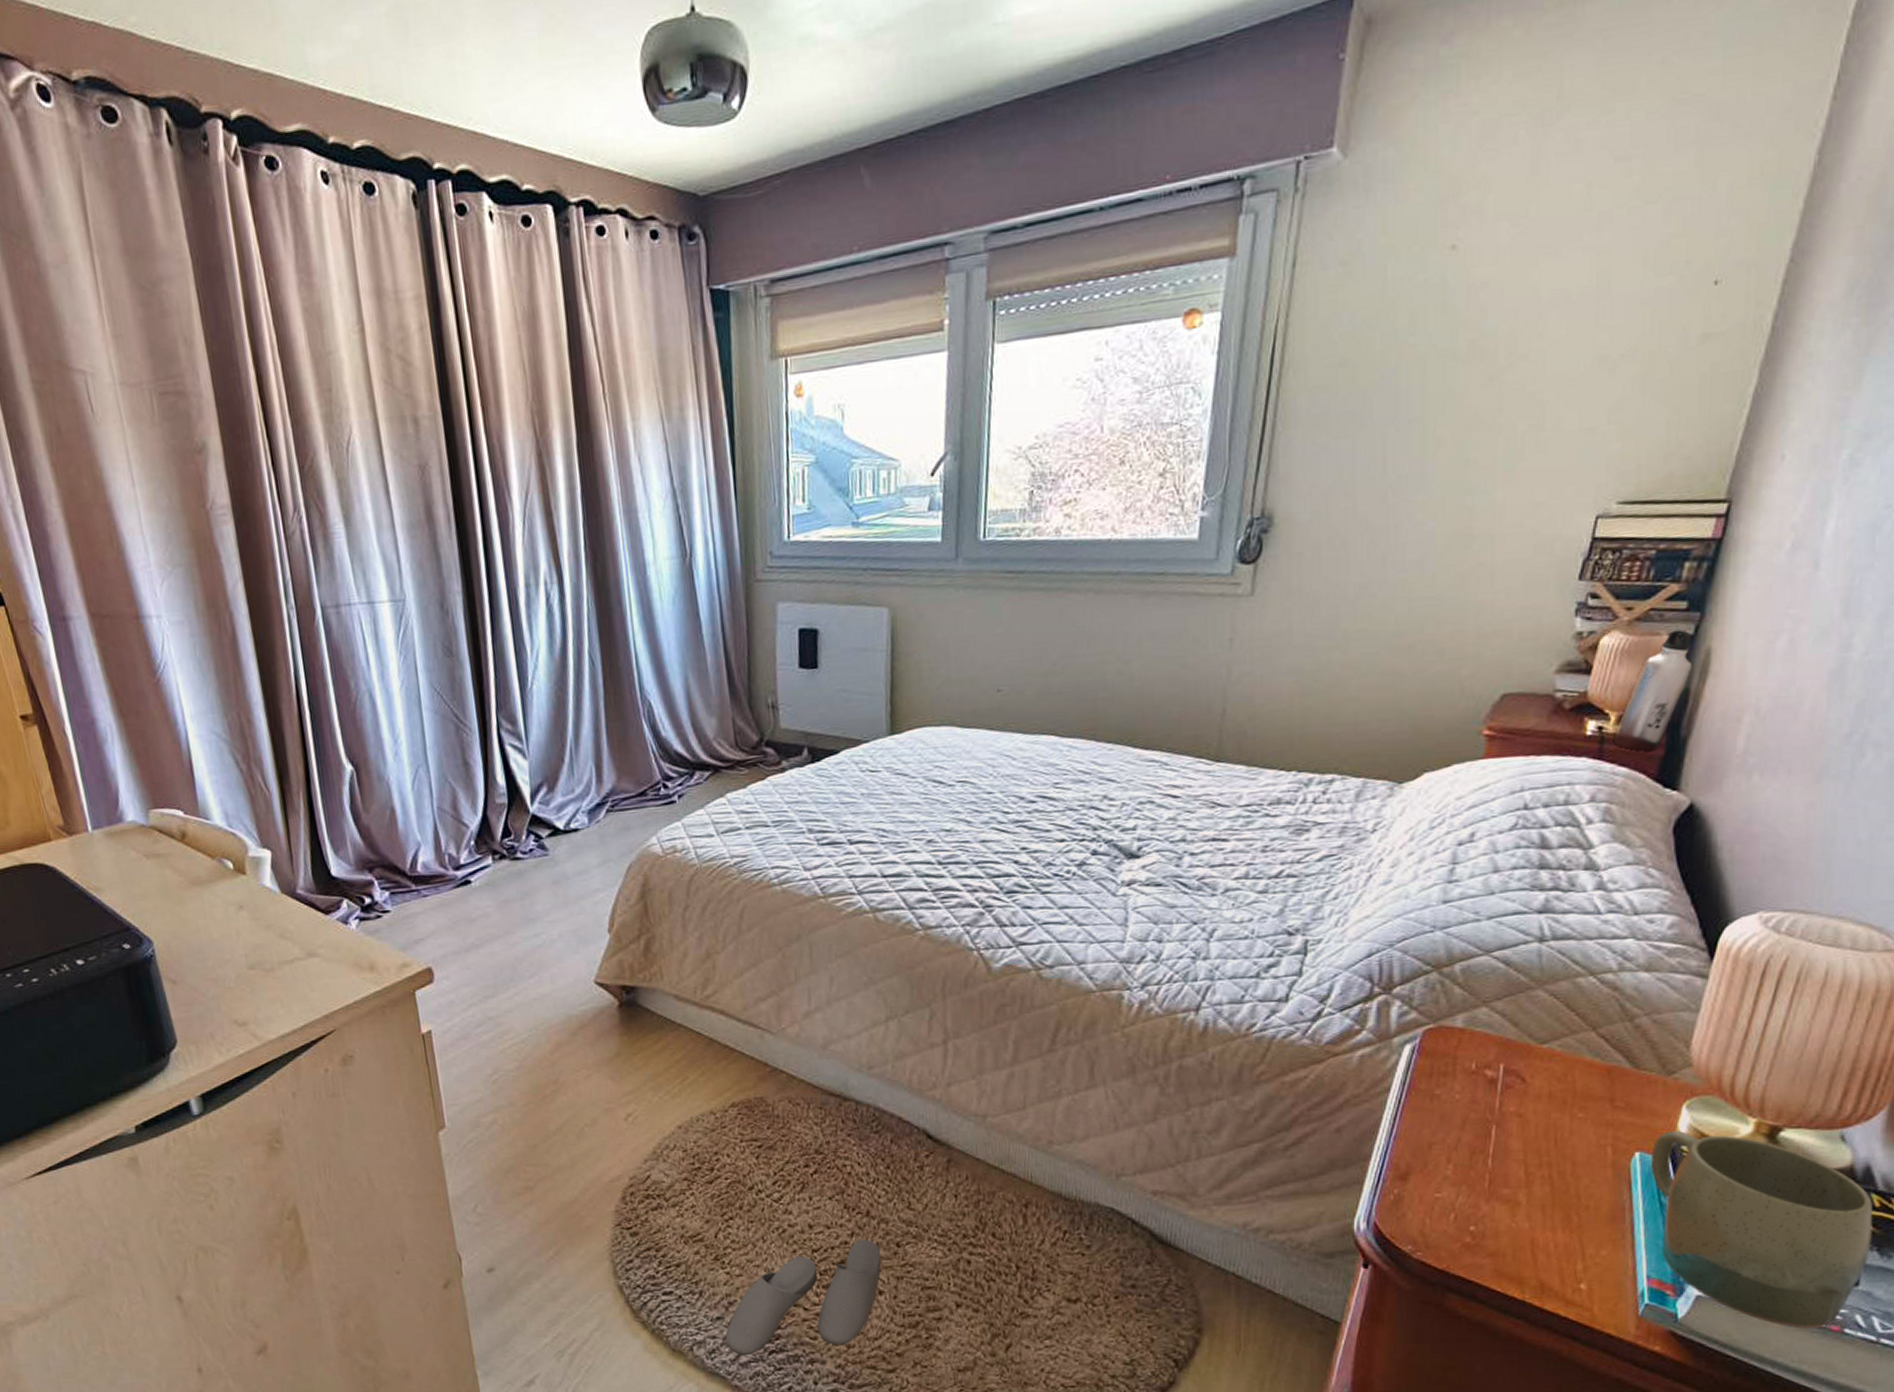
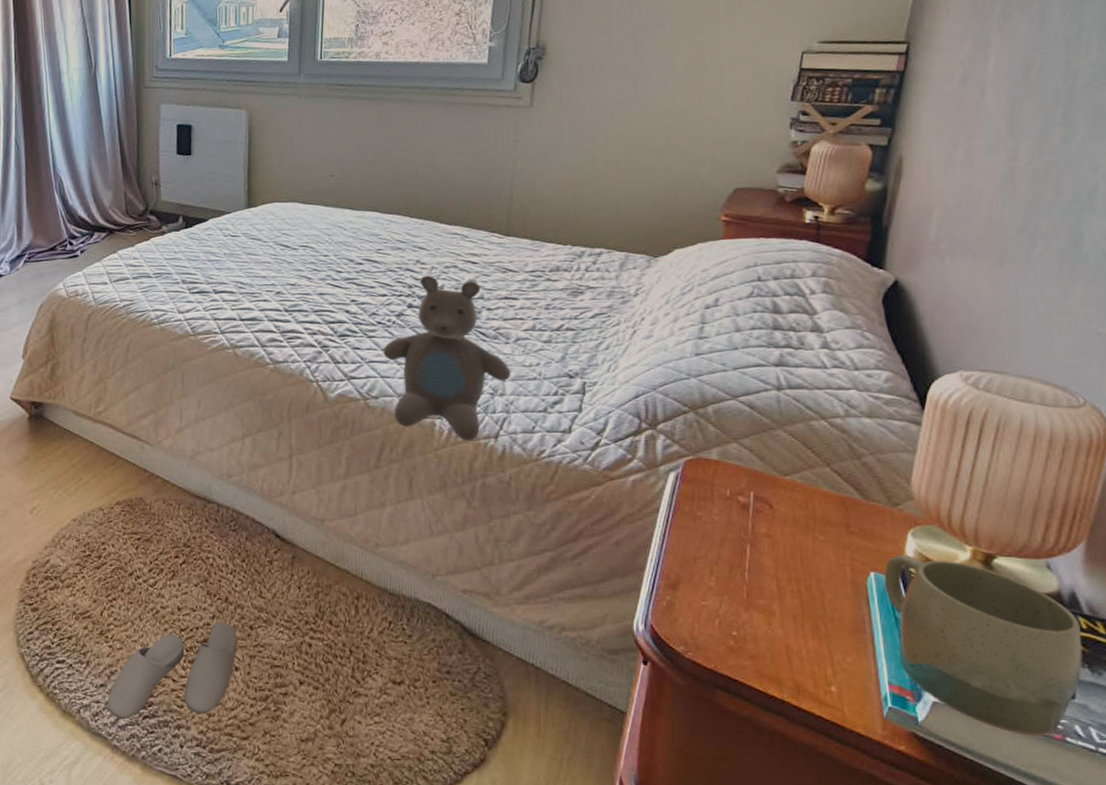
stuffed animal: none [1060,813,1217,1016] -> present [383,275,511,442]
water bottle: present [1612,629,1693,753] -> none [827,141,888,238]

